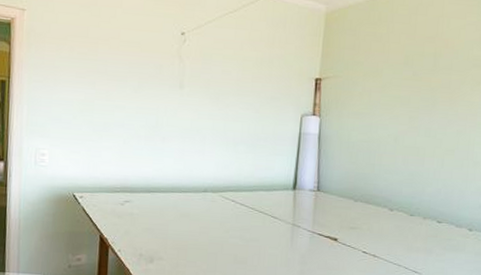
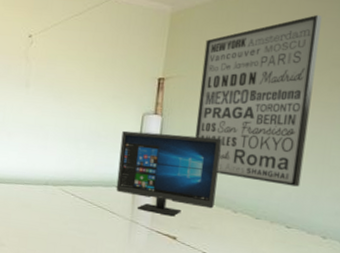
computer monitor: none [277,132,377,218] -> present [116,130,222,217]
wall art: none [351,17,464,183] -> present [194,14,323,187]

